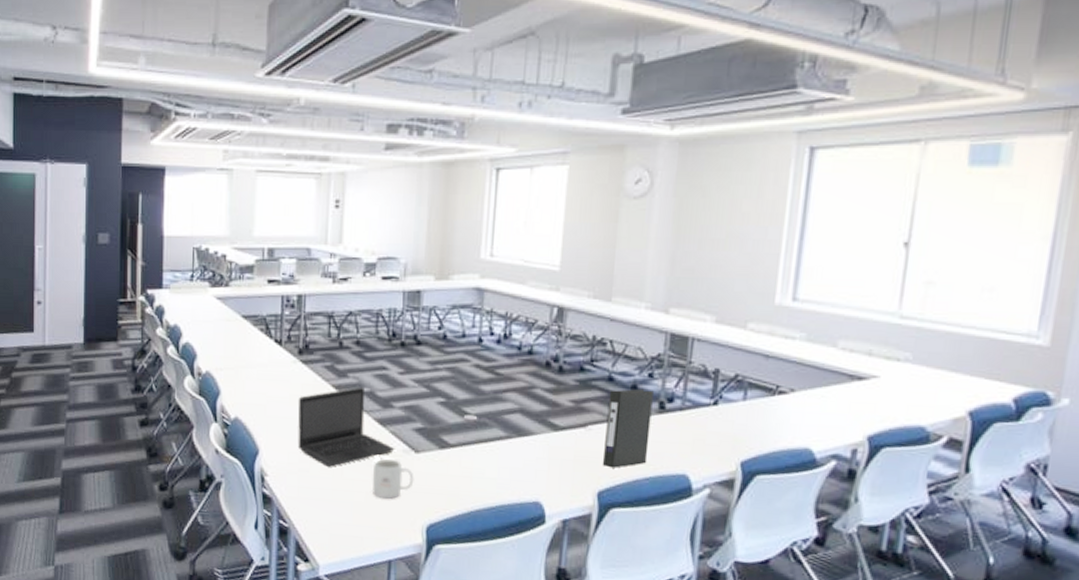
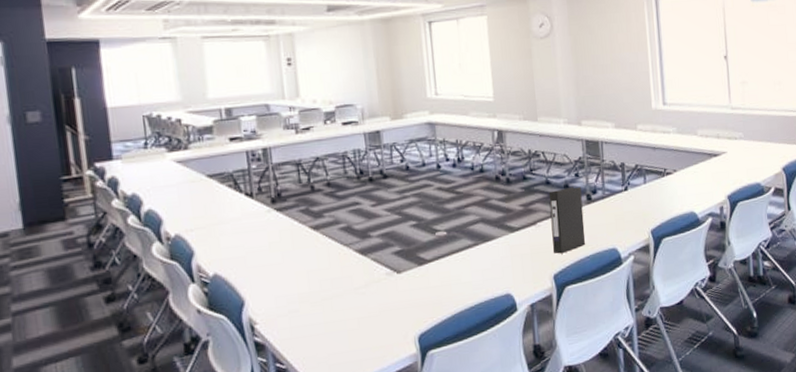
laptop: present [297,386,395,467] -> none [277,223,379,303]
mug: present [371,458,414,499] -> none [361,282,401,321]

